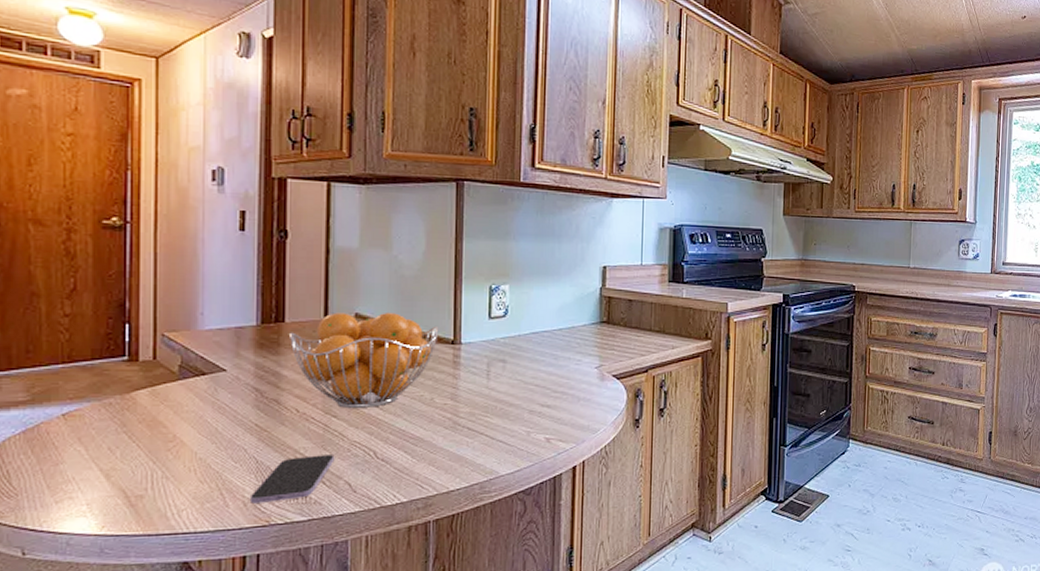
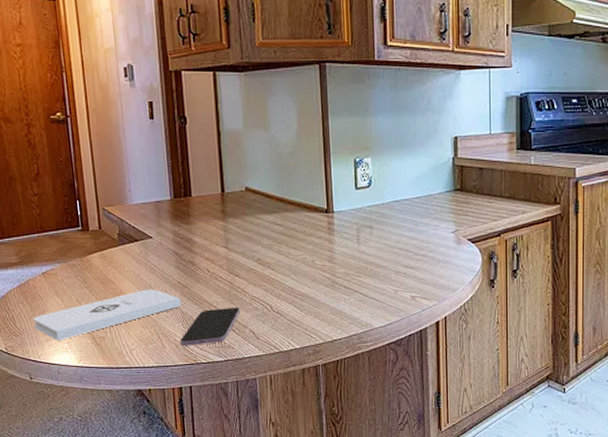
notepad: none [39,433,257,503] -> present [33,289,181,342]
fruit basket: present [290,312,439,408] -> none [196,185,315,269]

